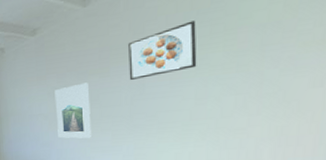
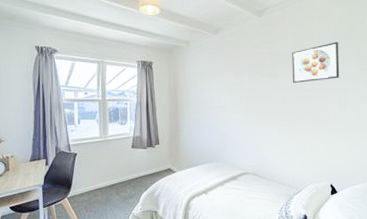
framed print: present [54,82,93,139] -> none [232,81,263,132]

